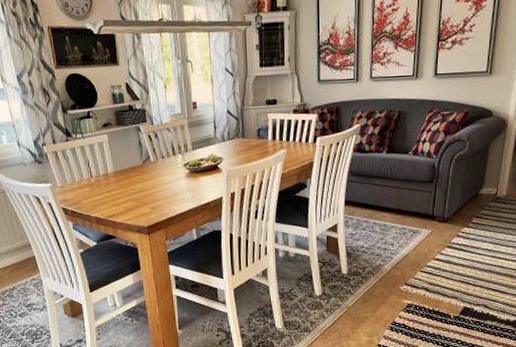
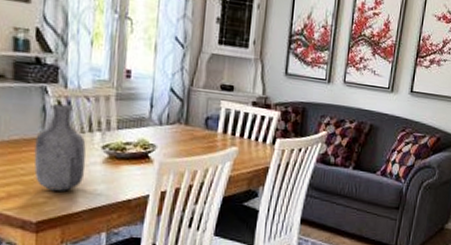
vase: none [138,138,175,202] -> present [33,103,86,191]

